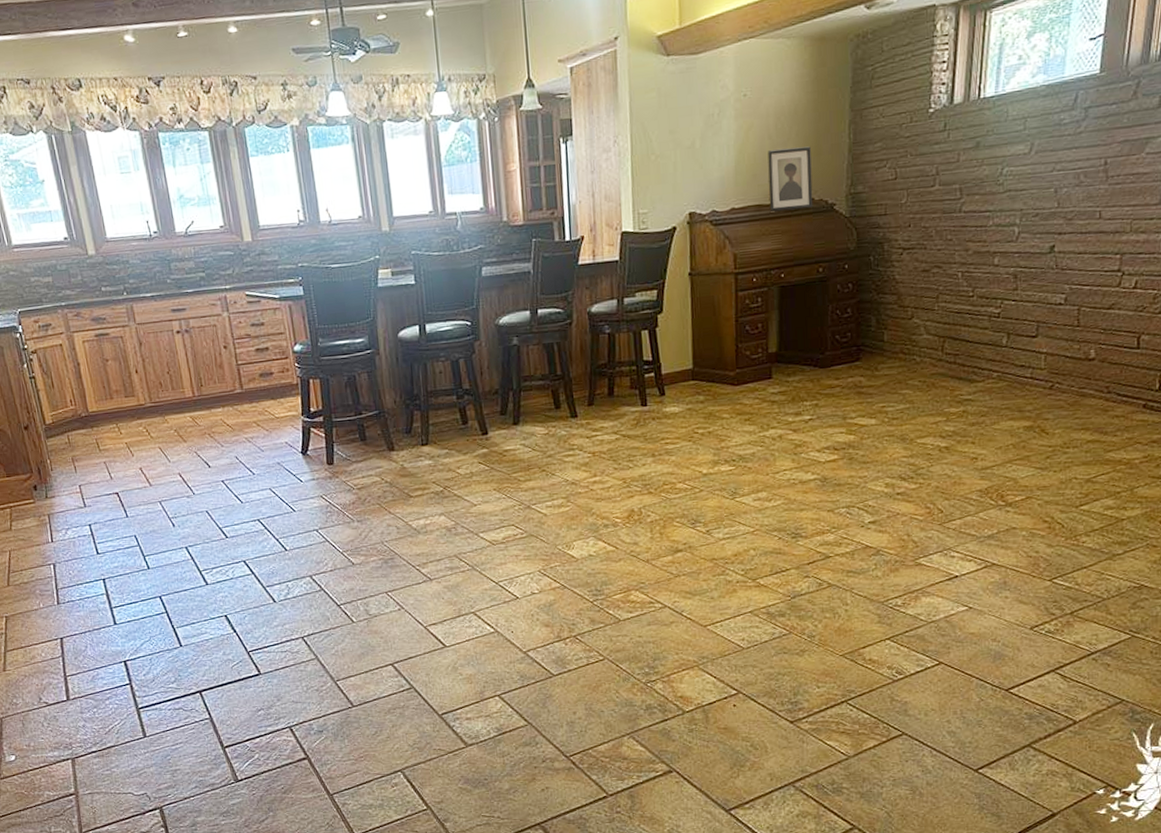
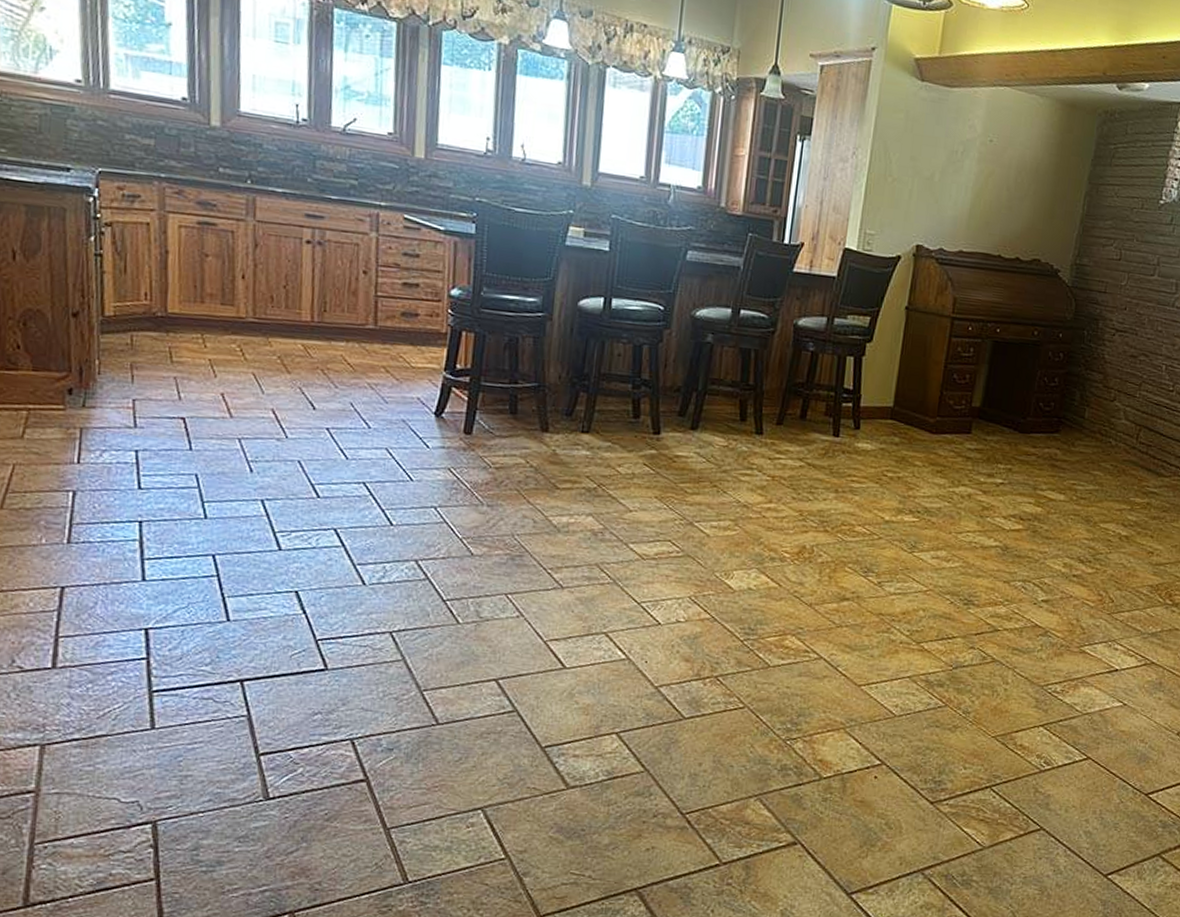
picture frame: present [767,146,813,212] -> none [996,202,1046,269]

